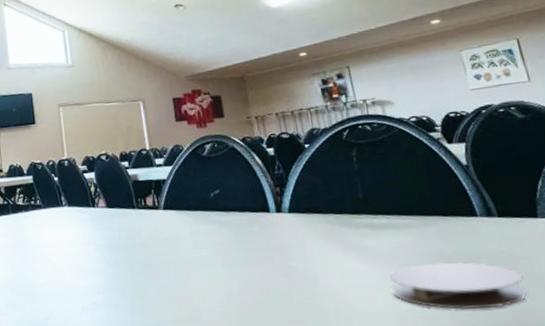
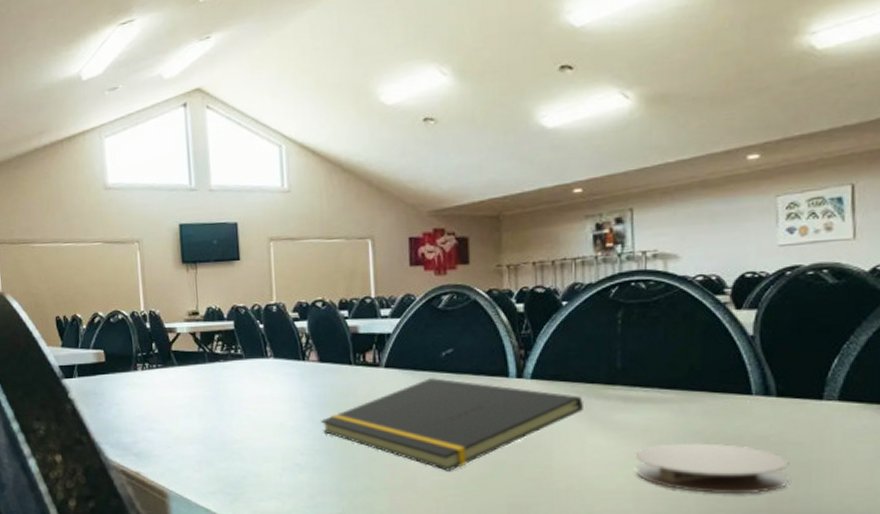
notepad: none [112,216,337,302] -> present [321,378,583,471]

